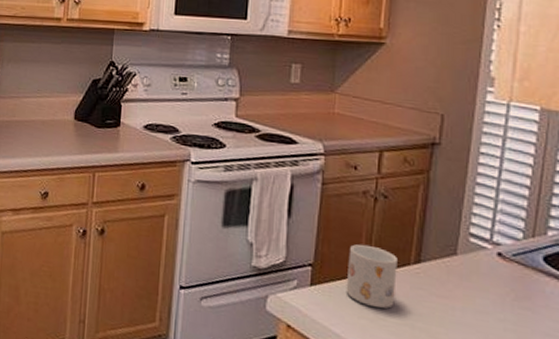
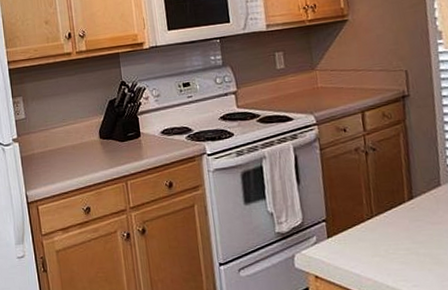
mug: present [346,244,397,308] -> none [353,193,399,244]

